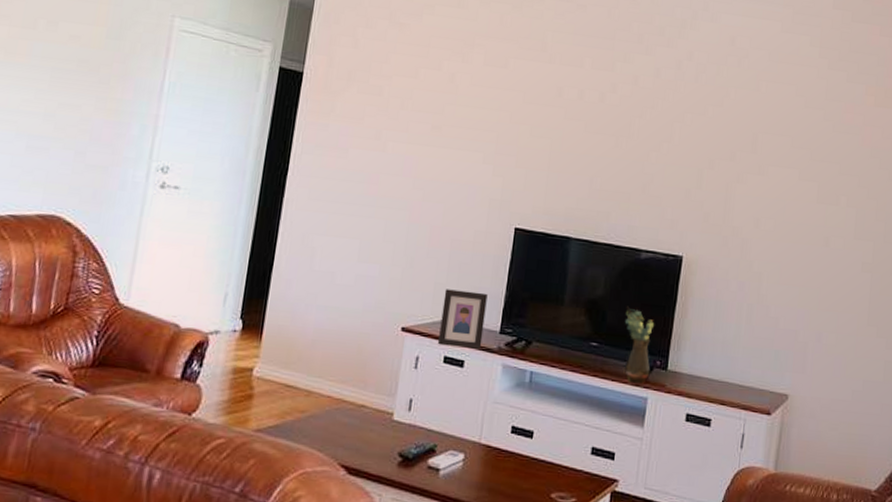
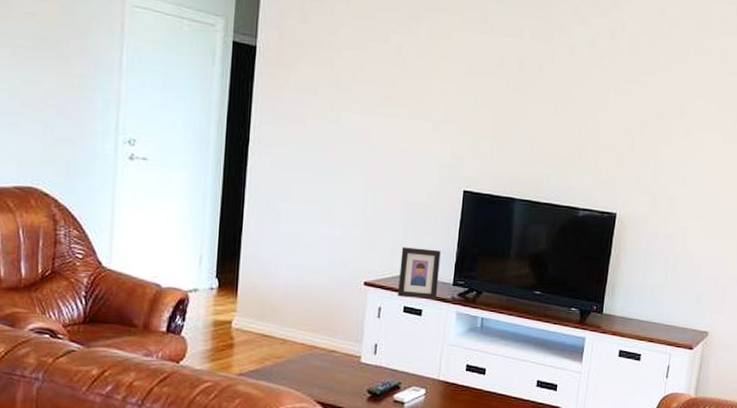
vase: present [624,306,654,385] -> none [564,258,591,327]

